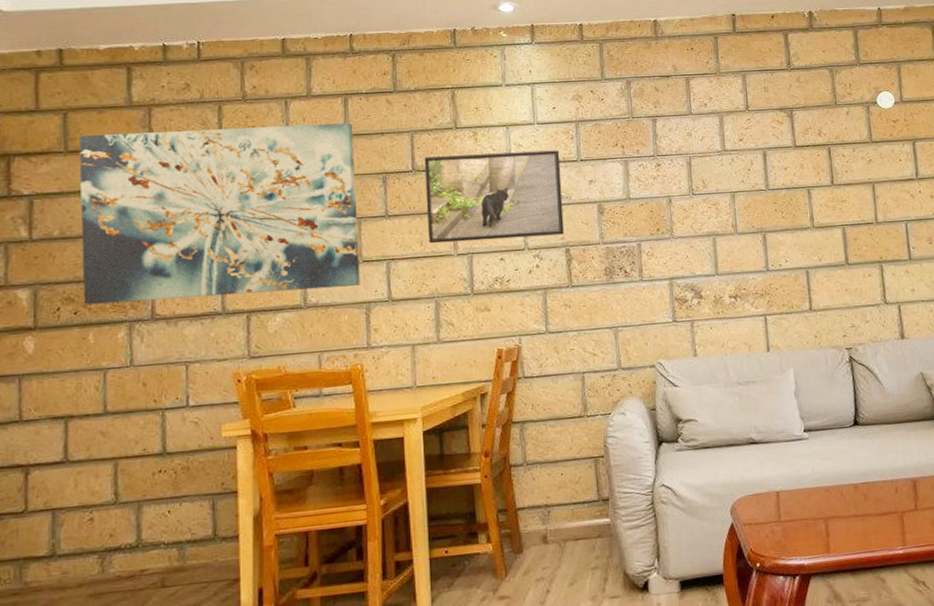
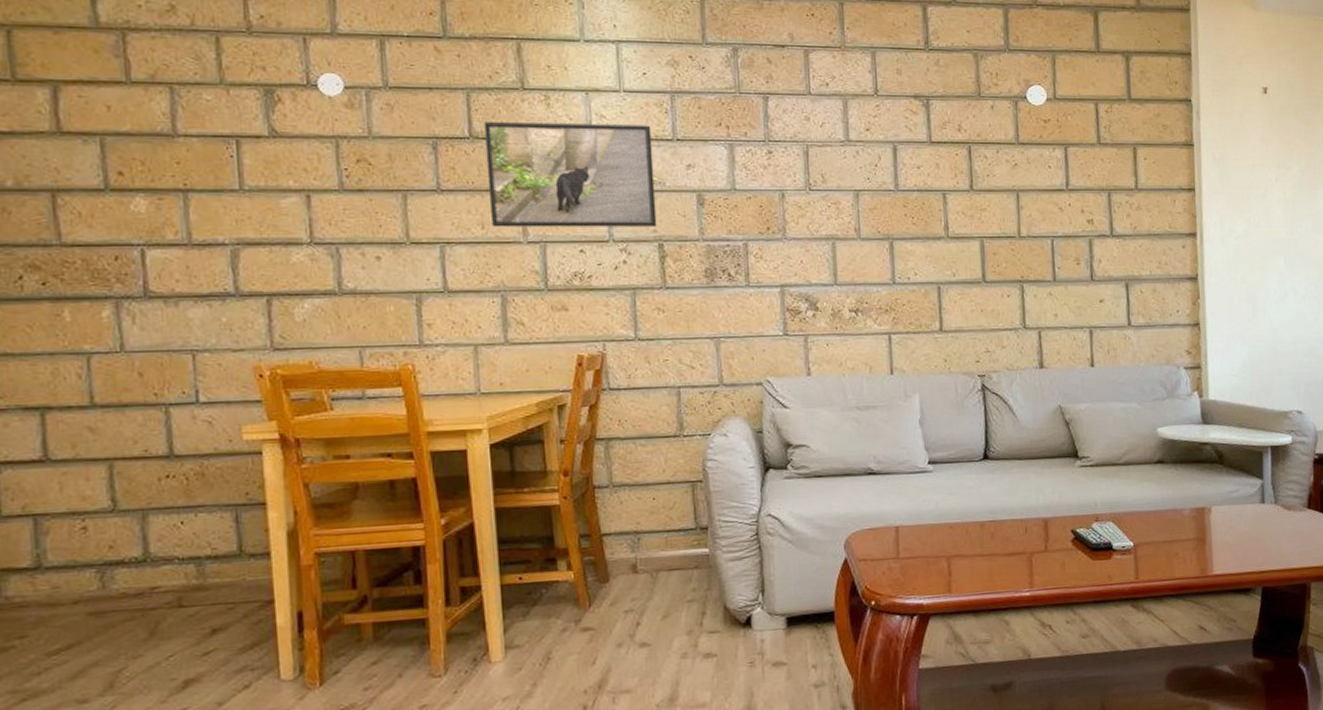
wall art: present [79,123,360,305] -> none [30,60,408,275]

